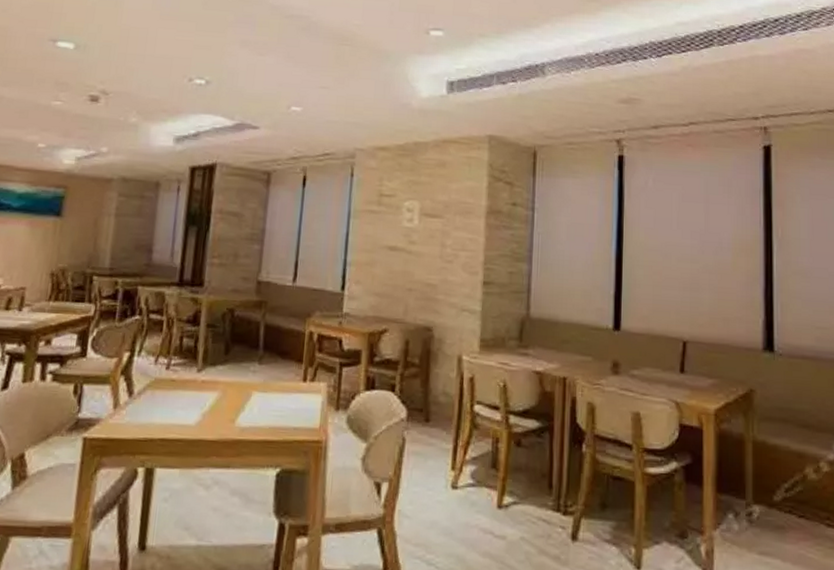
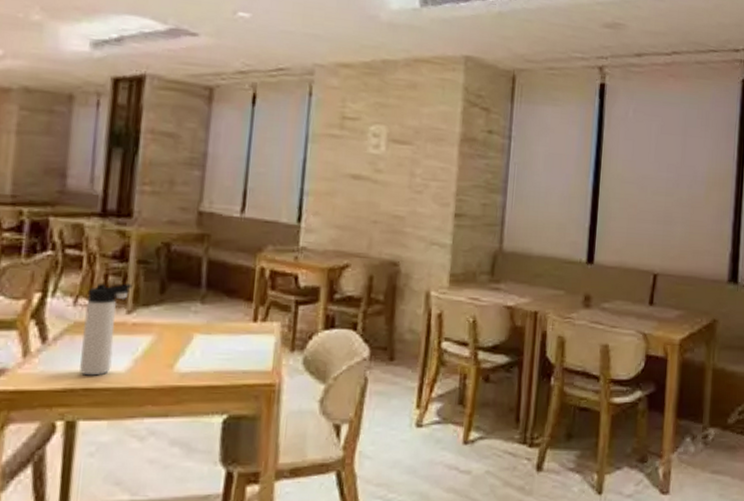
thermos bottle: none [158,345,203,428] -> present [80,284,133,376]

